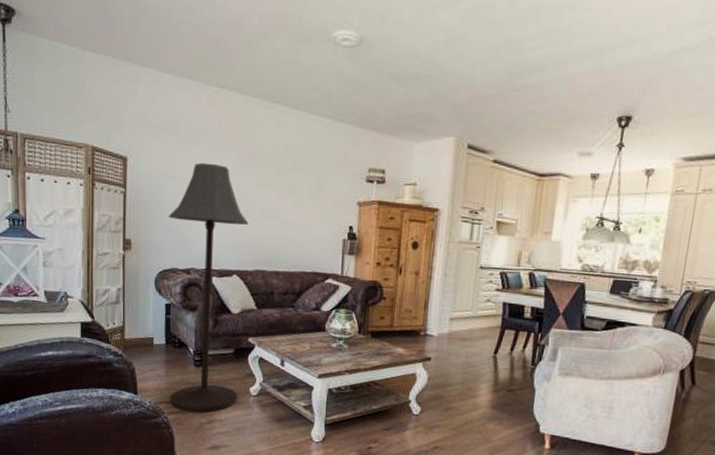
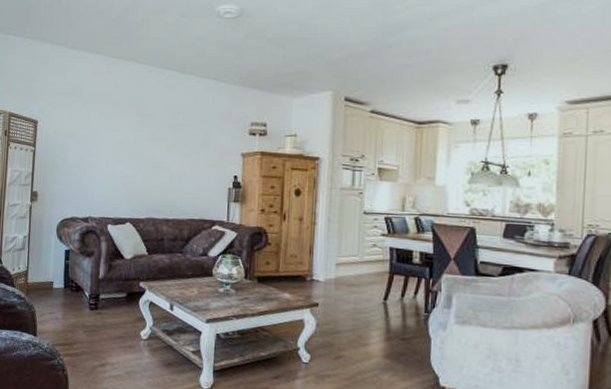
floor lamp: present [168,162,249,413] -> none [65,122,141,356]

